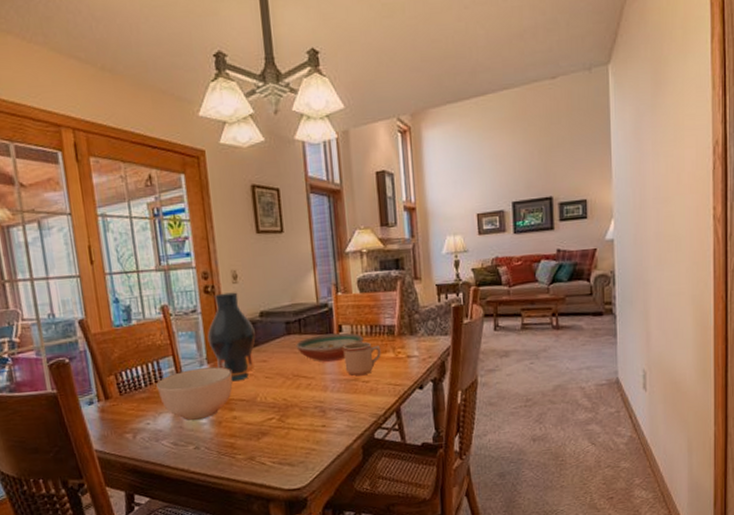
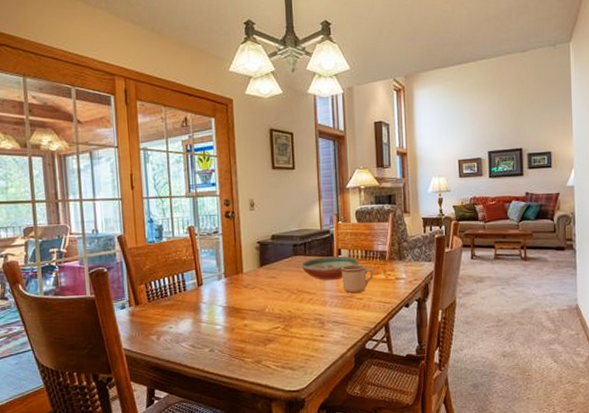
bowl: present [156,366,233,420] -> none [180,280,246,326]
vase: present [207,292,256,382] -> none [226,217,267,294]

